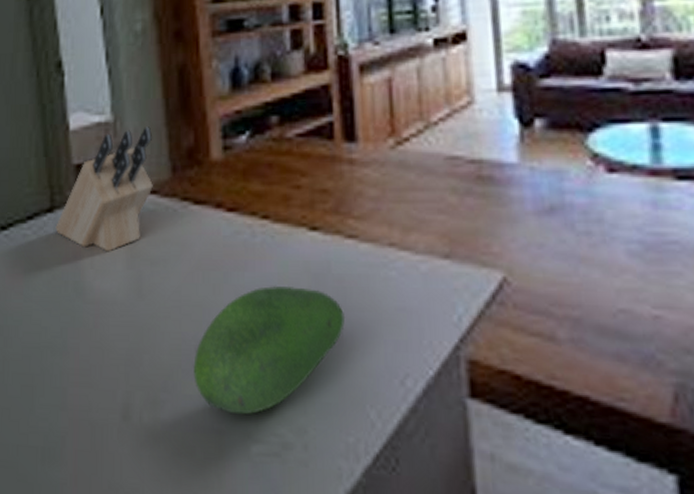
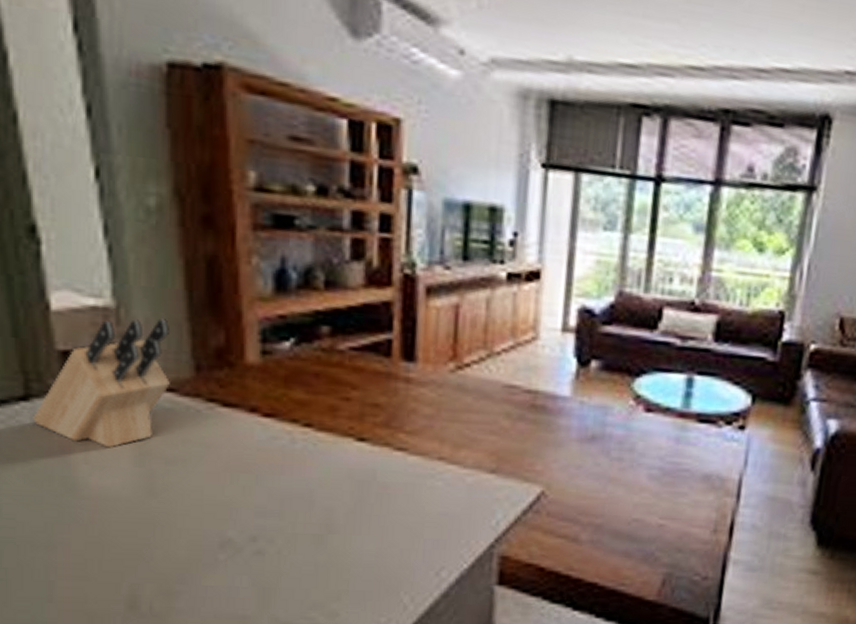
fruit: present [193,285,346,415] -> none [216,489,388,603]

